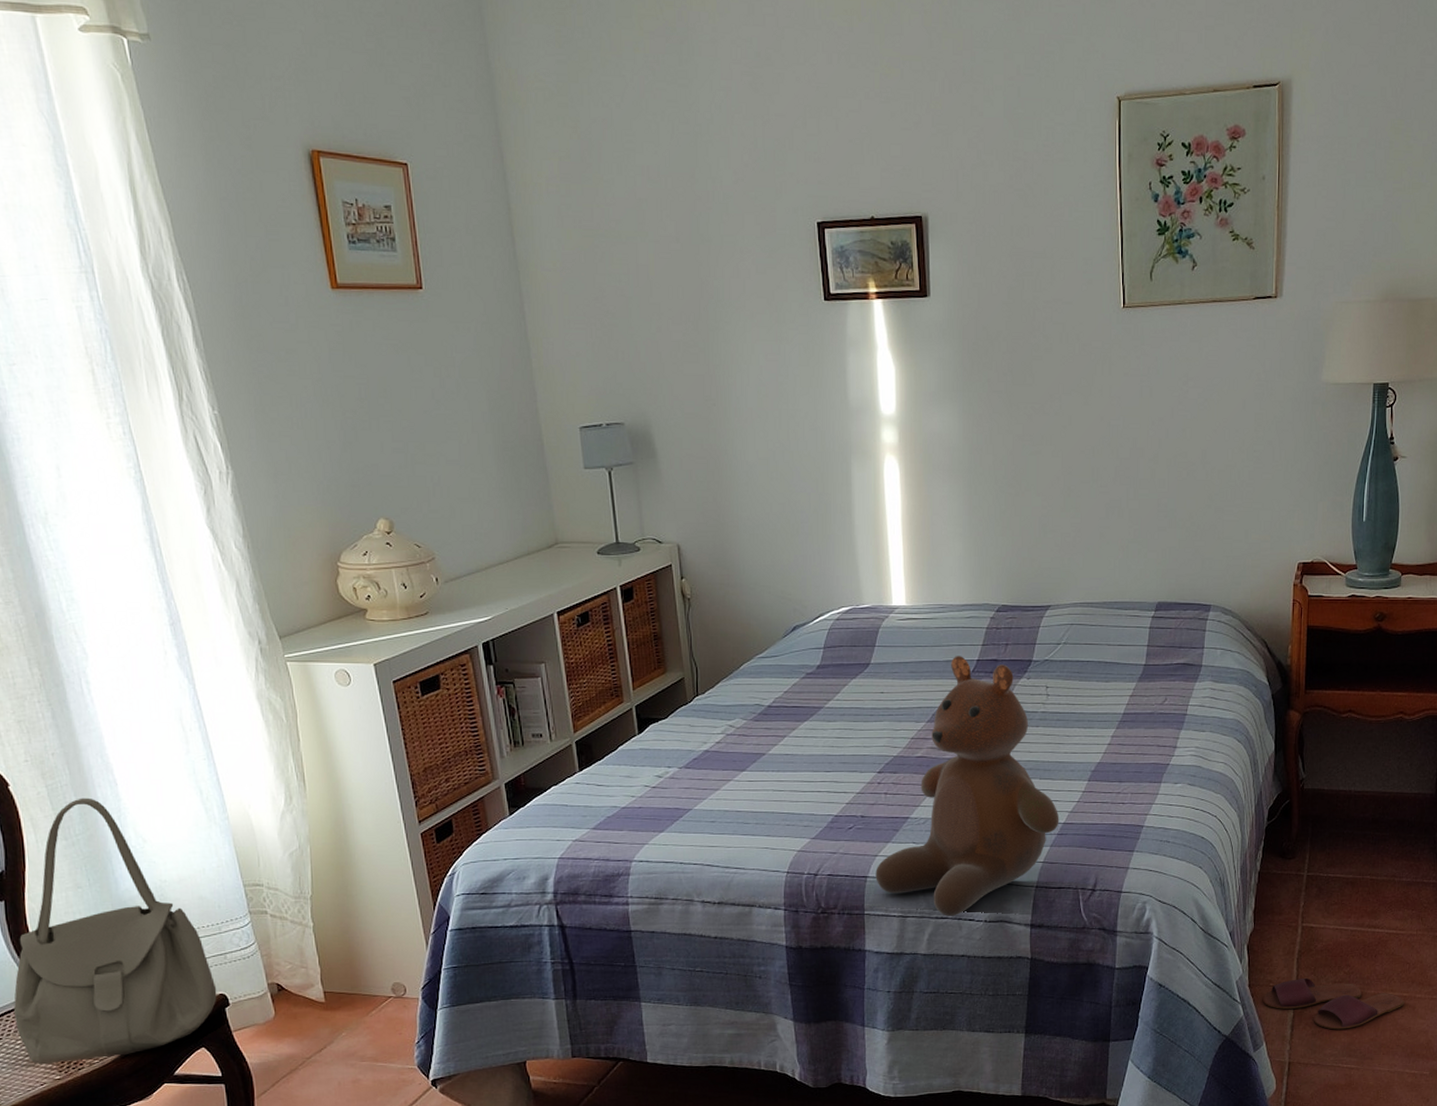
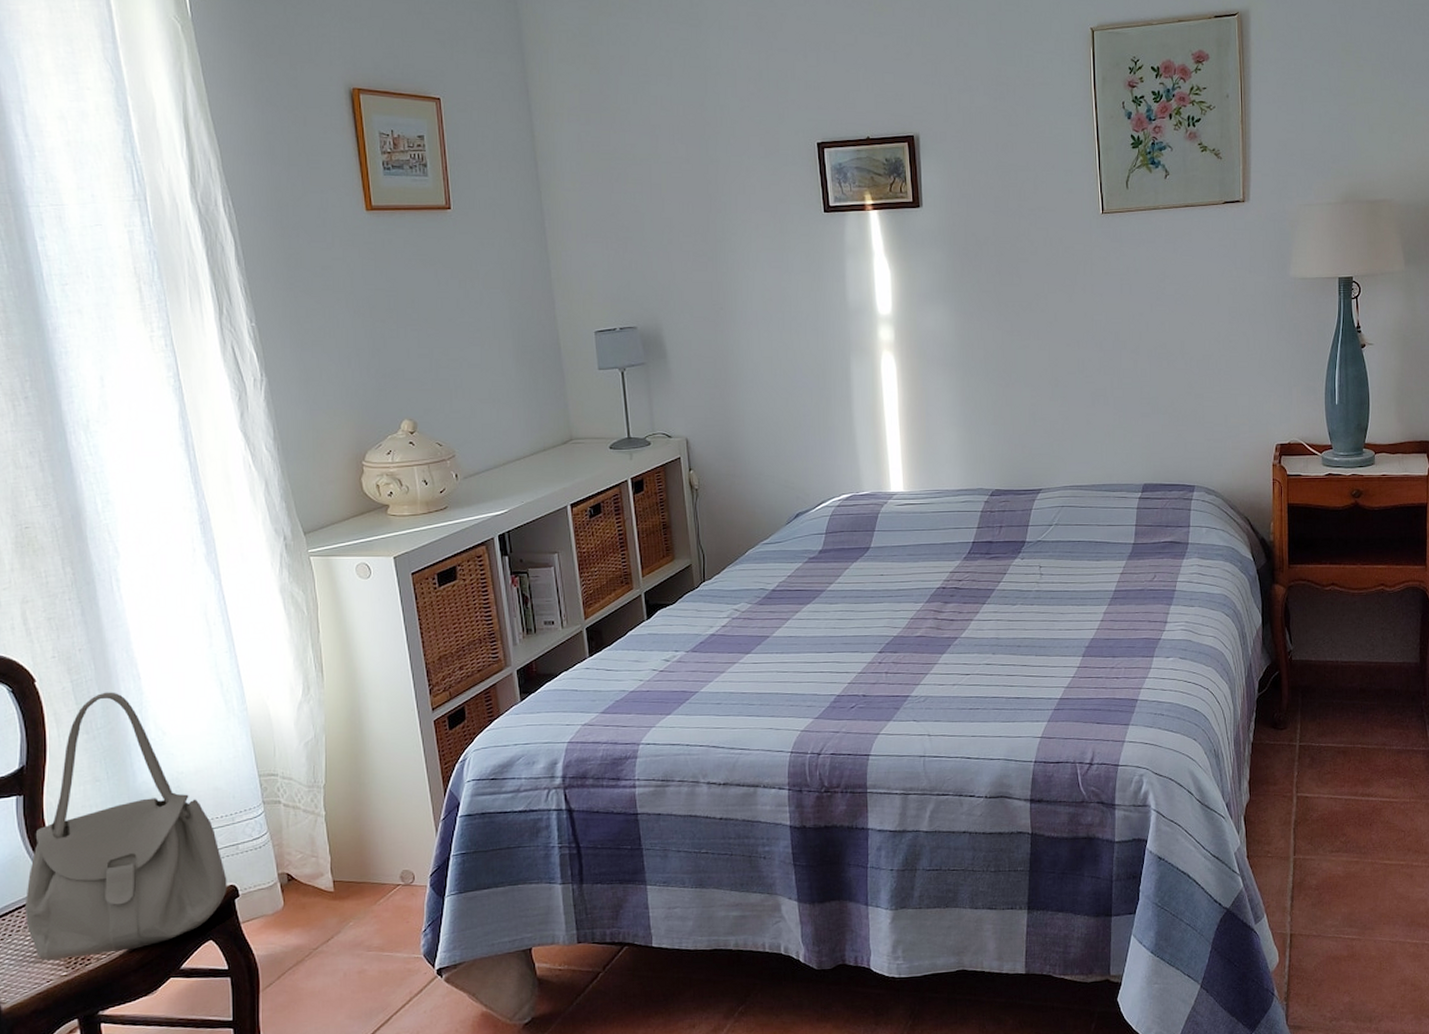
teddy bear: present [875,656,1059,917] -> none [877,538,1056,793]
slippers: present [1262,977,1405,1030] -> none [1261,847,1402,900]

